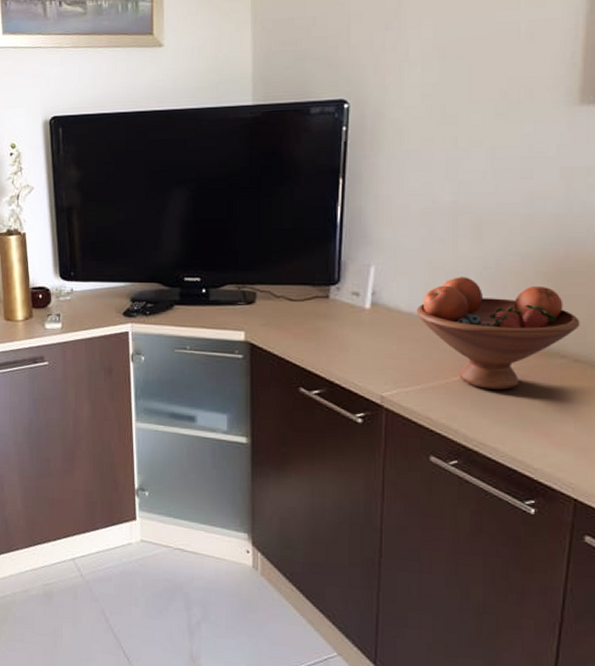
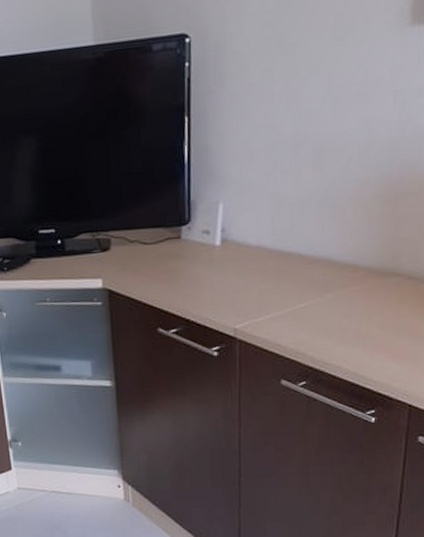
fruit bowl: present [416,277,580,390] -> none [263,206,413,313]

